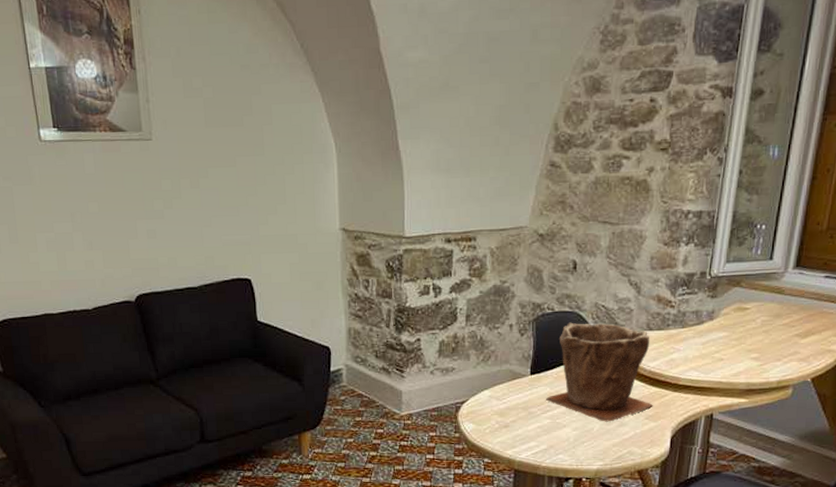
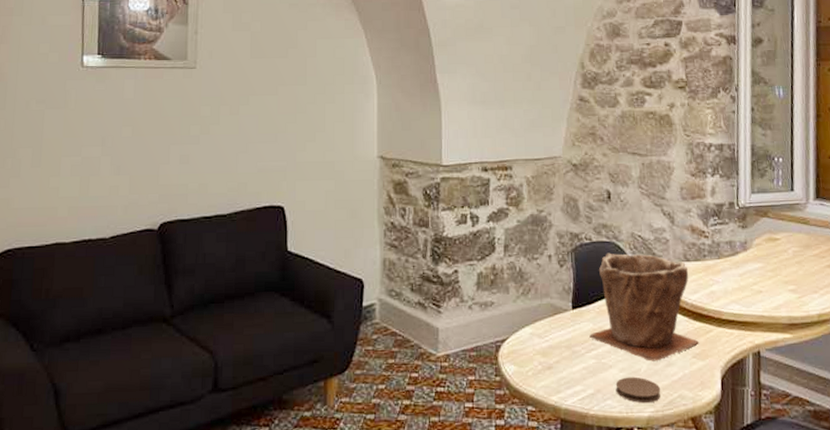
coaster: none [568,435,611,457] -> present [615,376,661,403]

